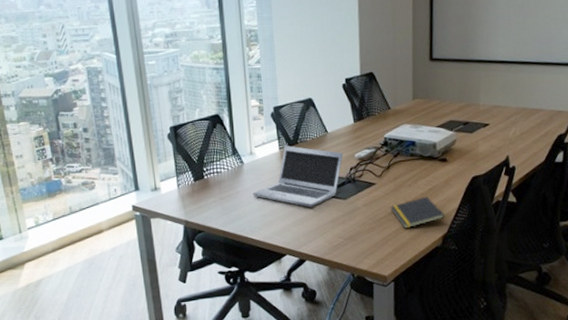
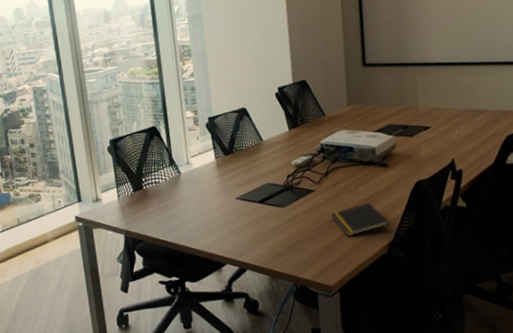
laptop: present [253,146,344,207] -> none [191,155,280,216]

